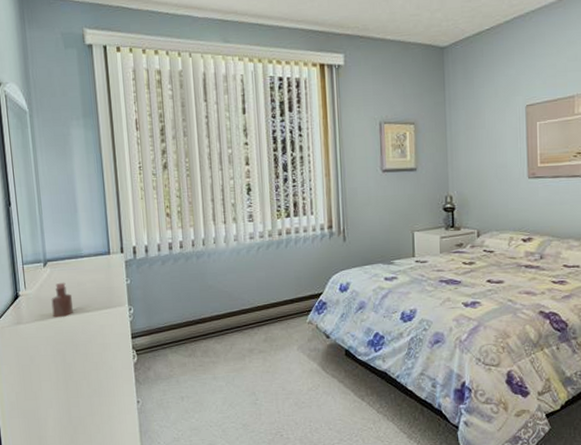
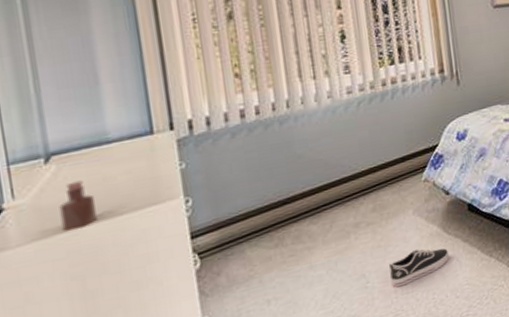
shoe: none [275,380,326,409] -> present [389,248,450,288]

